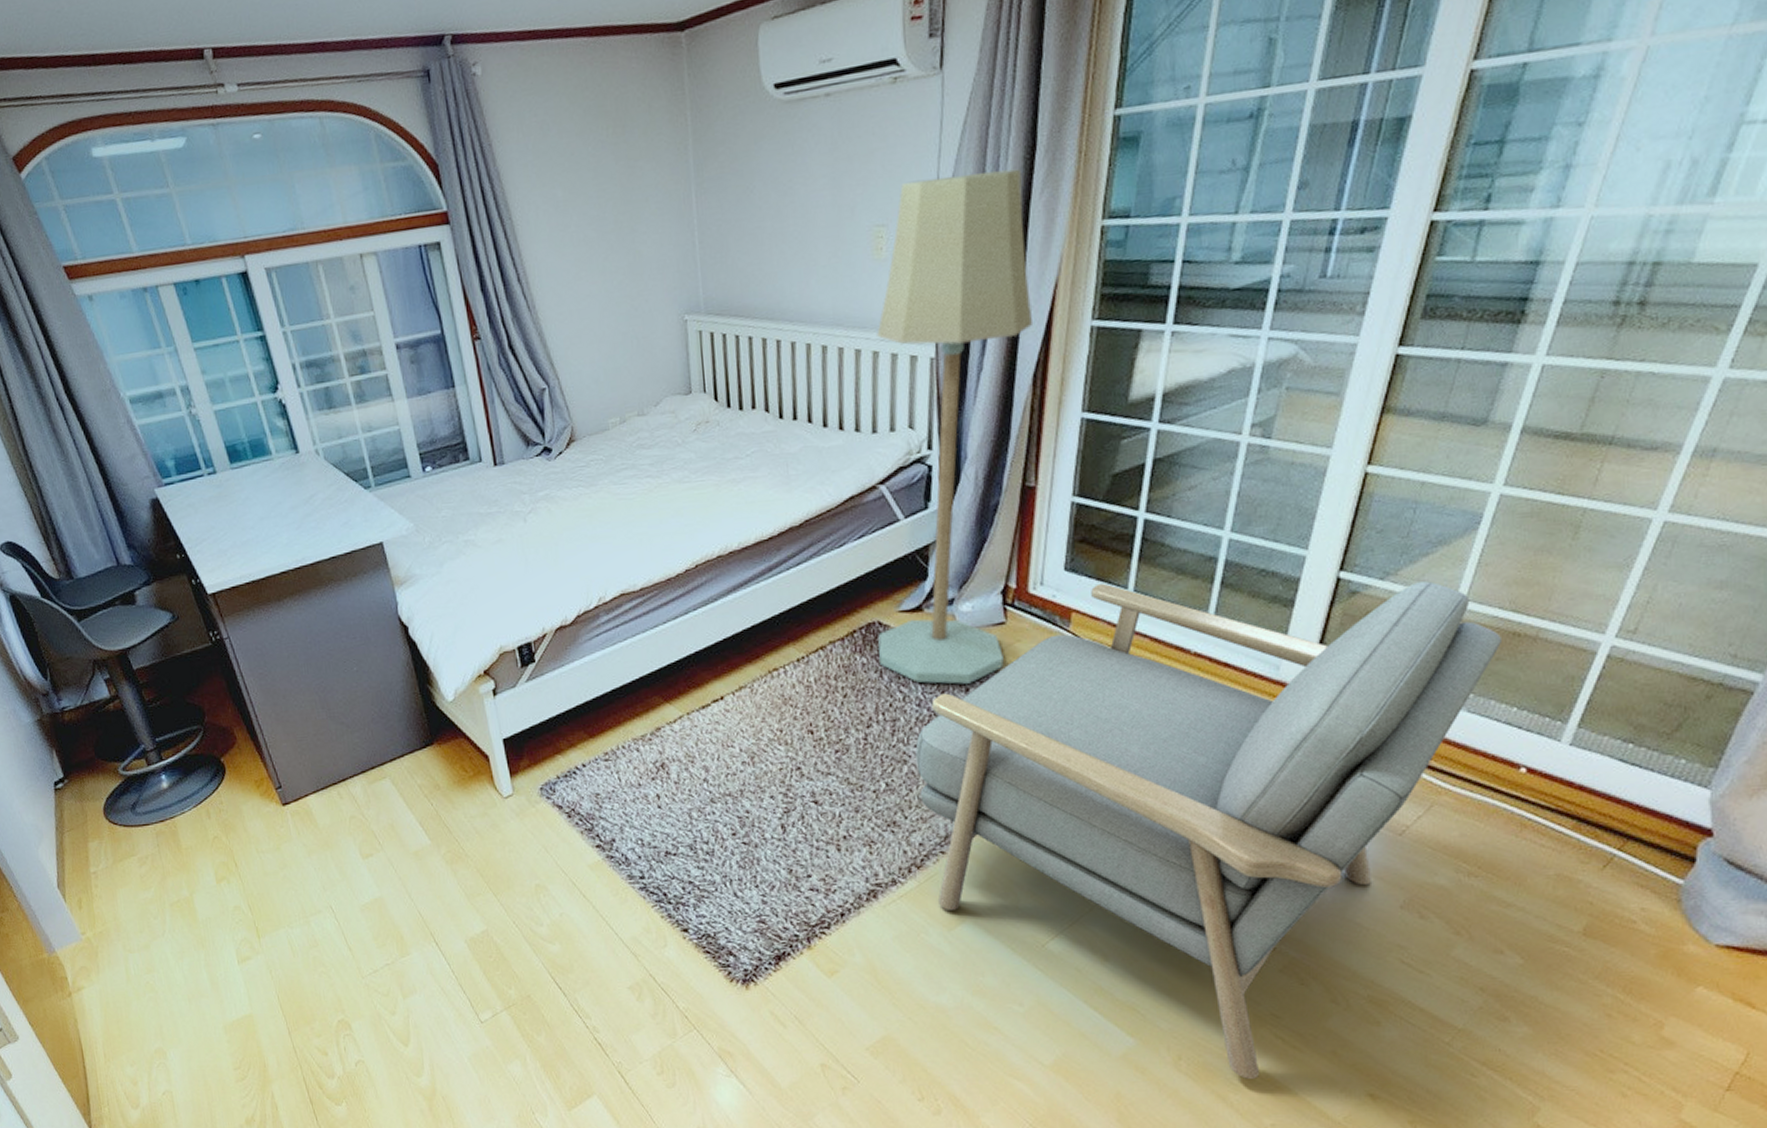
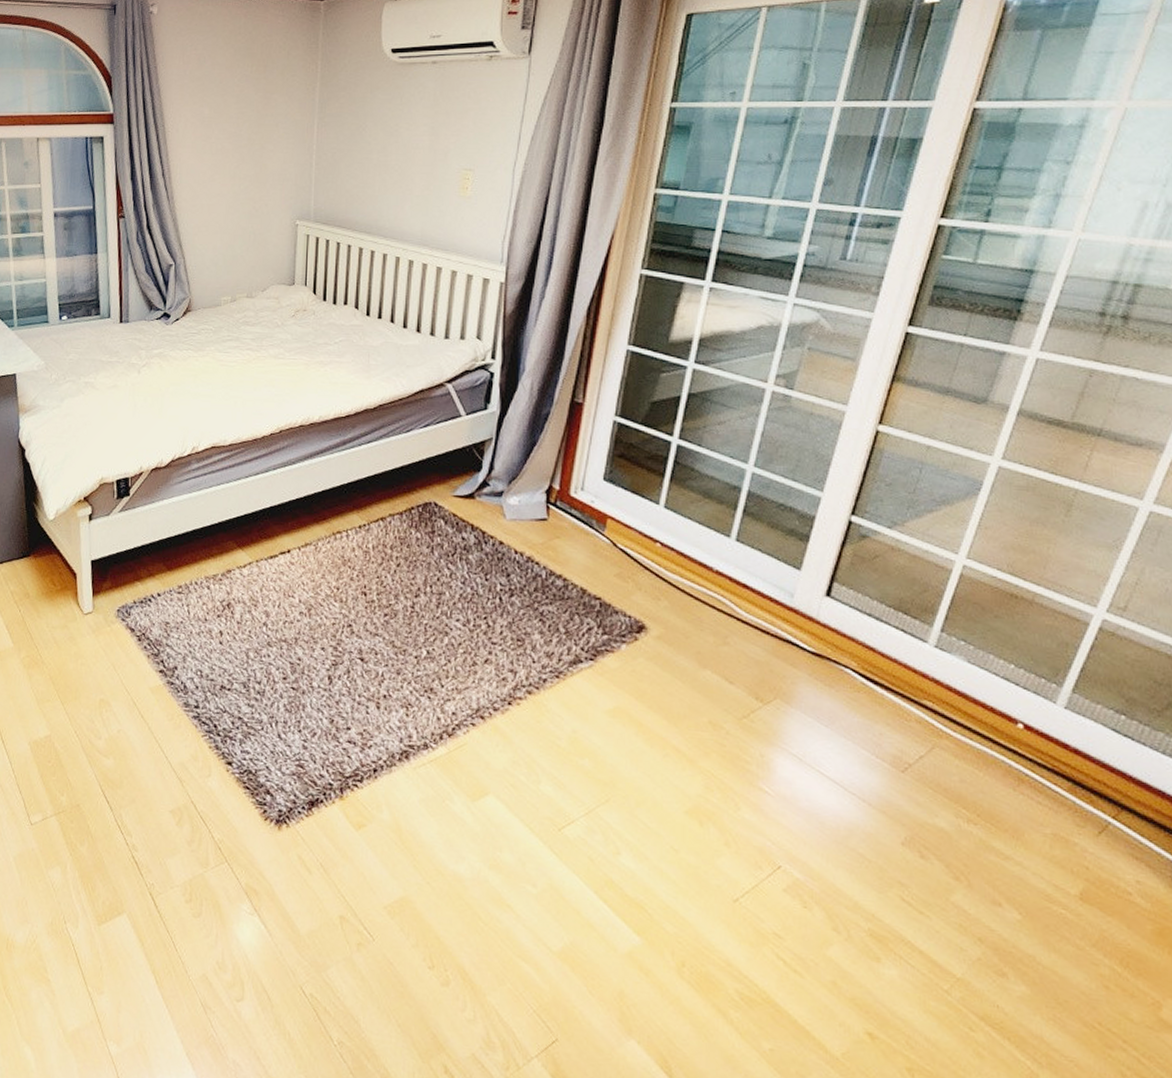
floor lamp: present [877,168,1034,684] -> none [431,138,591,570]
armchair: present [915,581,1501,1079] -> none [456,496,1000,998]

